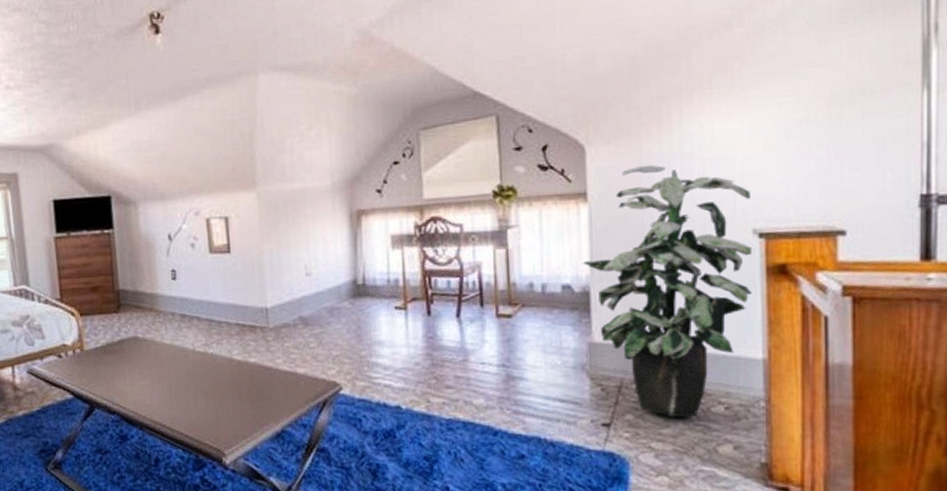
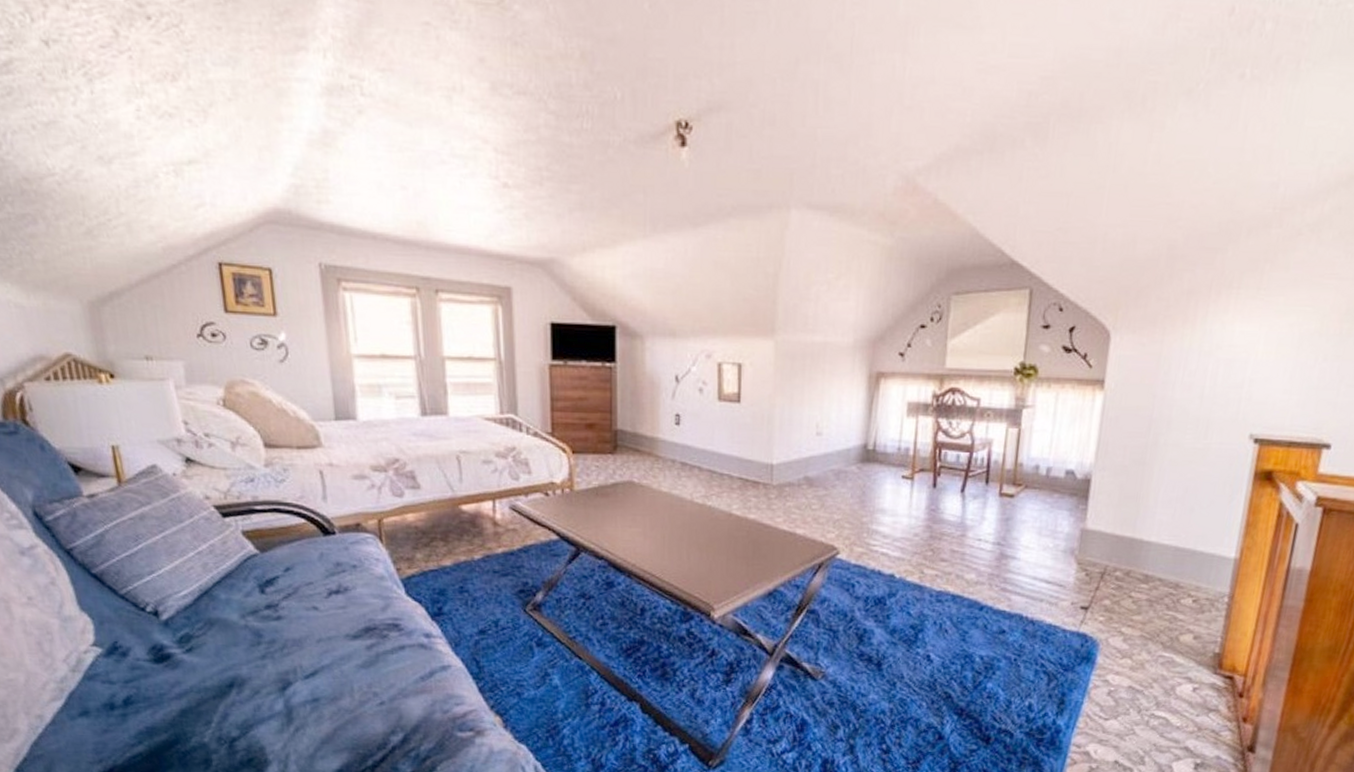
indoor plant: present [582,164,753,417] -> none [1088,358,1255,606]

